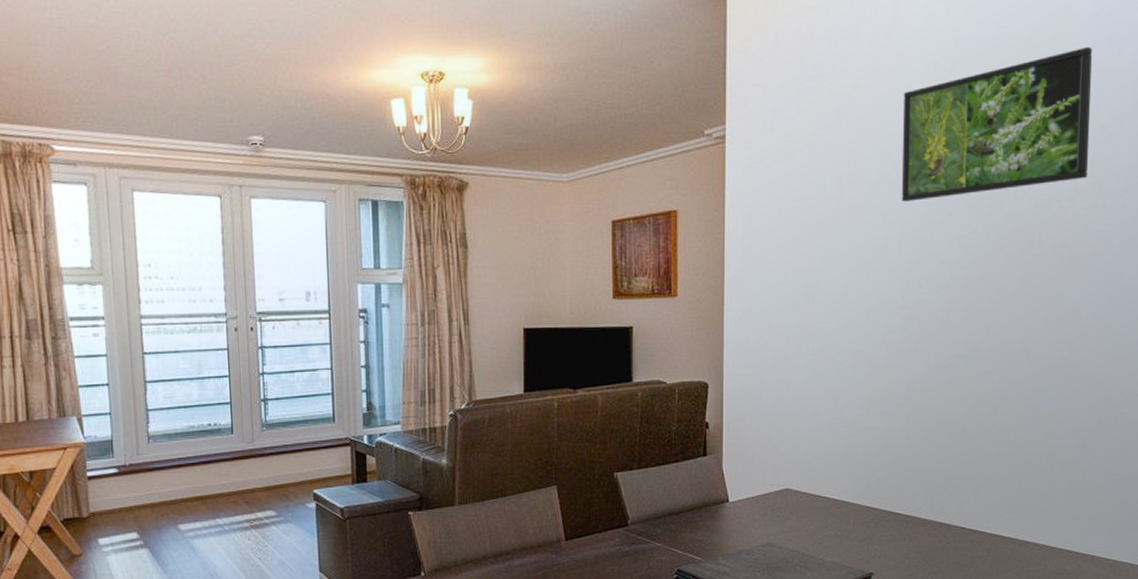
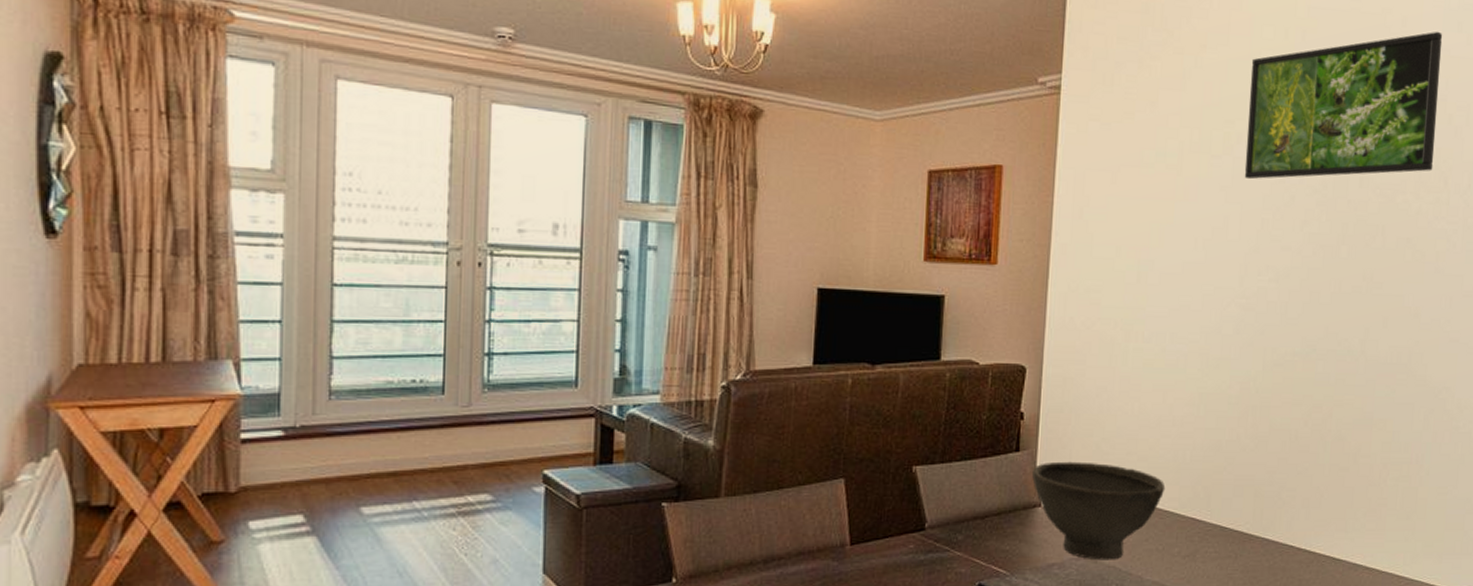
bowl: none [719,462,841,546] -> present [1032,461,1166,561]

